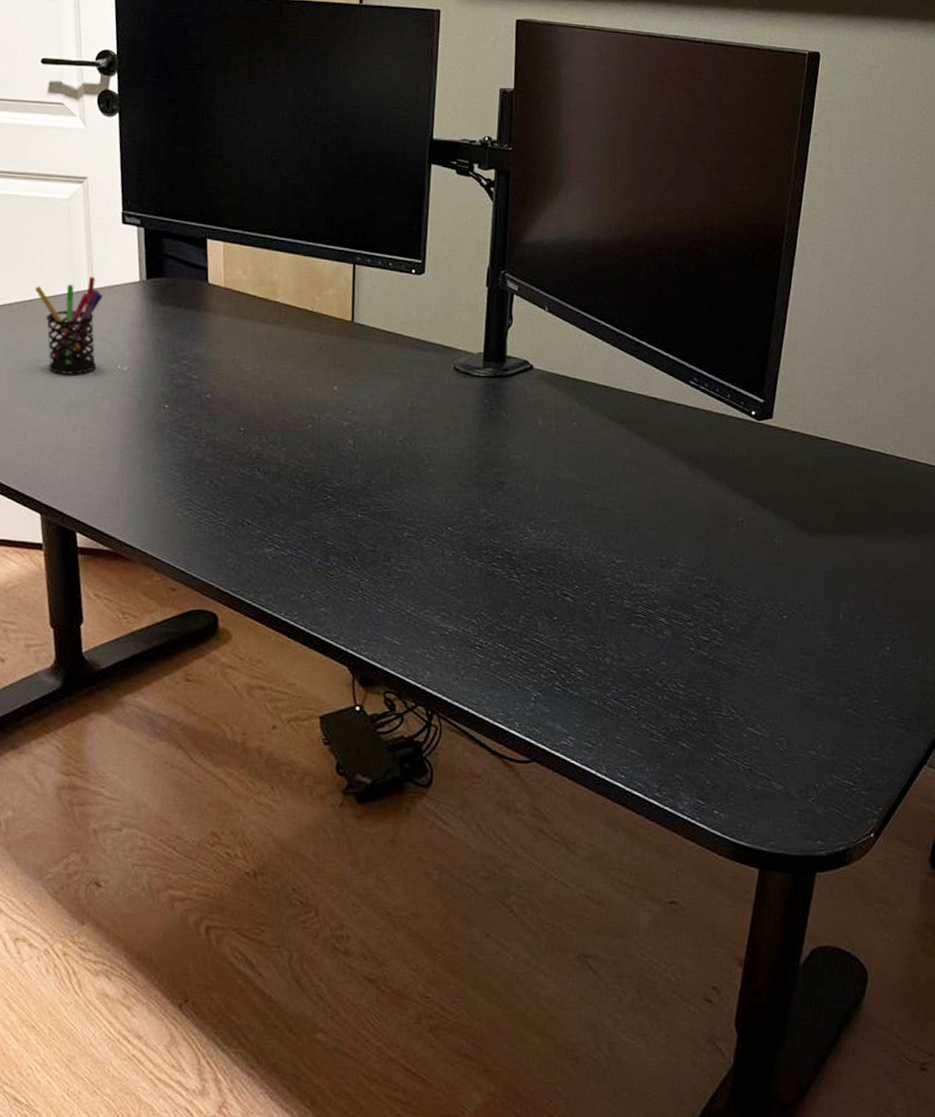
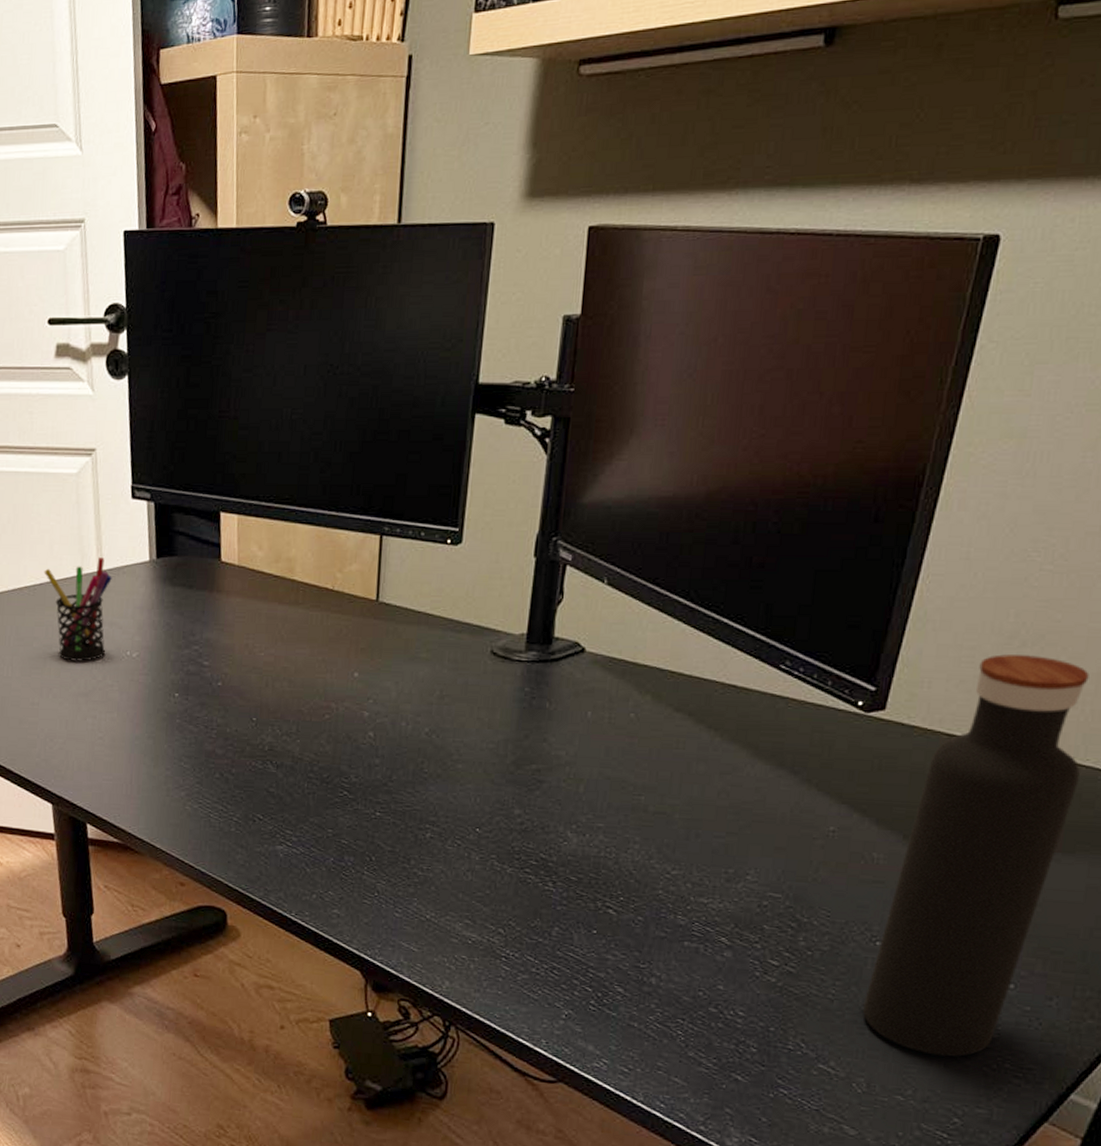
water bottle: none [778,373,918,713] -> present [863,654,1090,1057]

